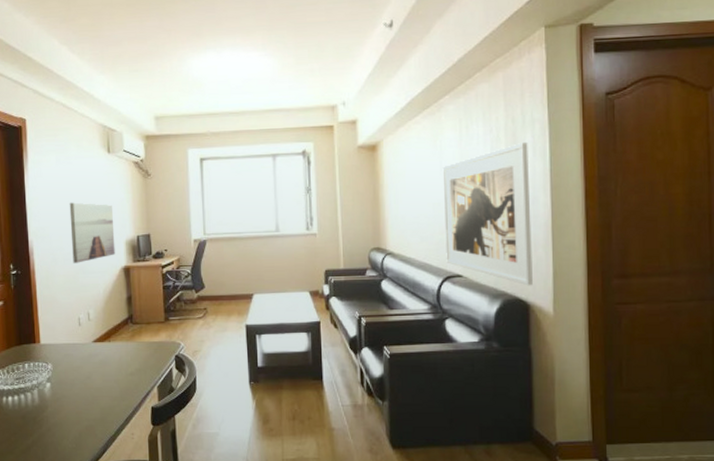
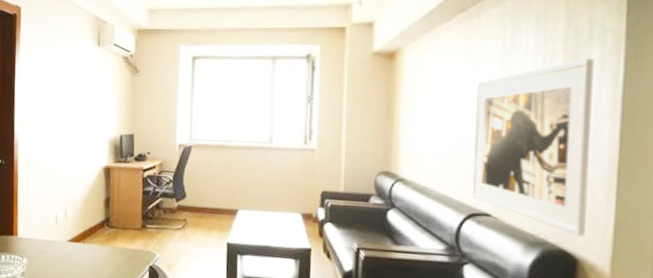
wall art: present [69,202,115,263] -> none [55,95,98,159]

